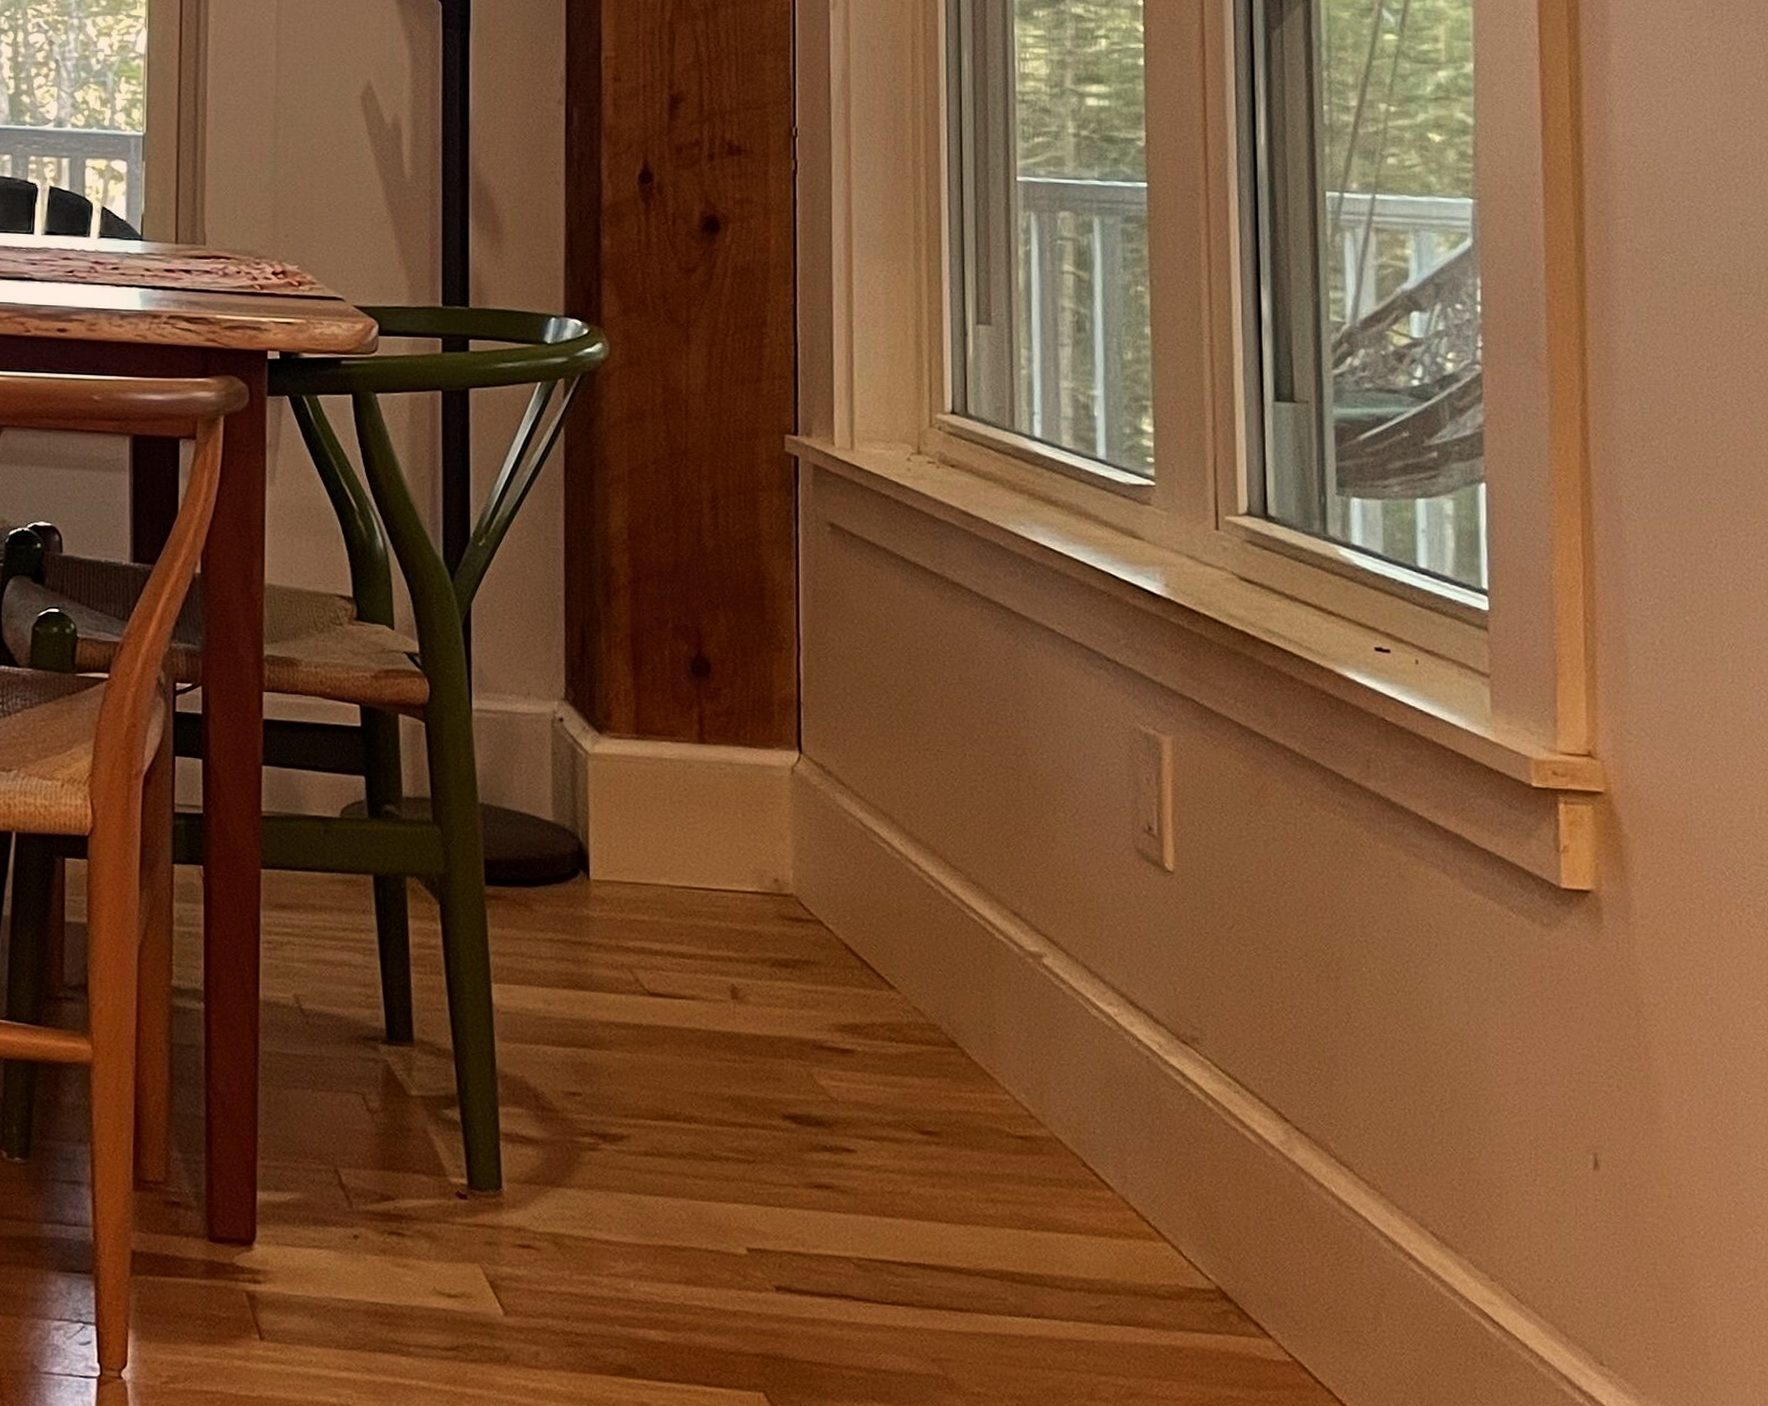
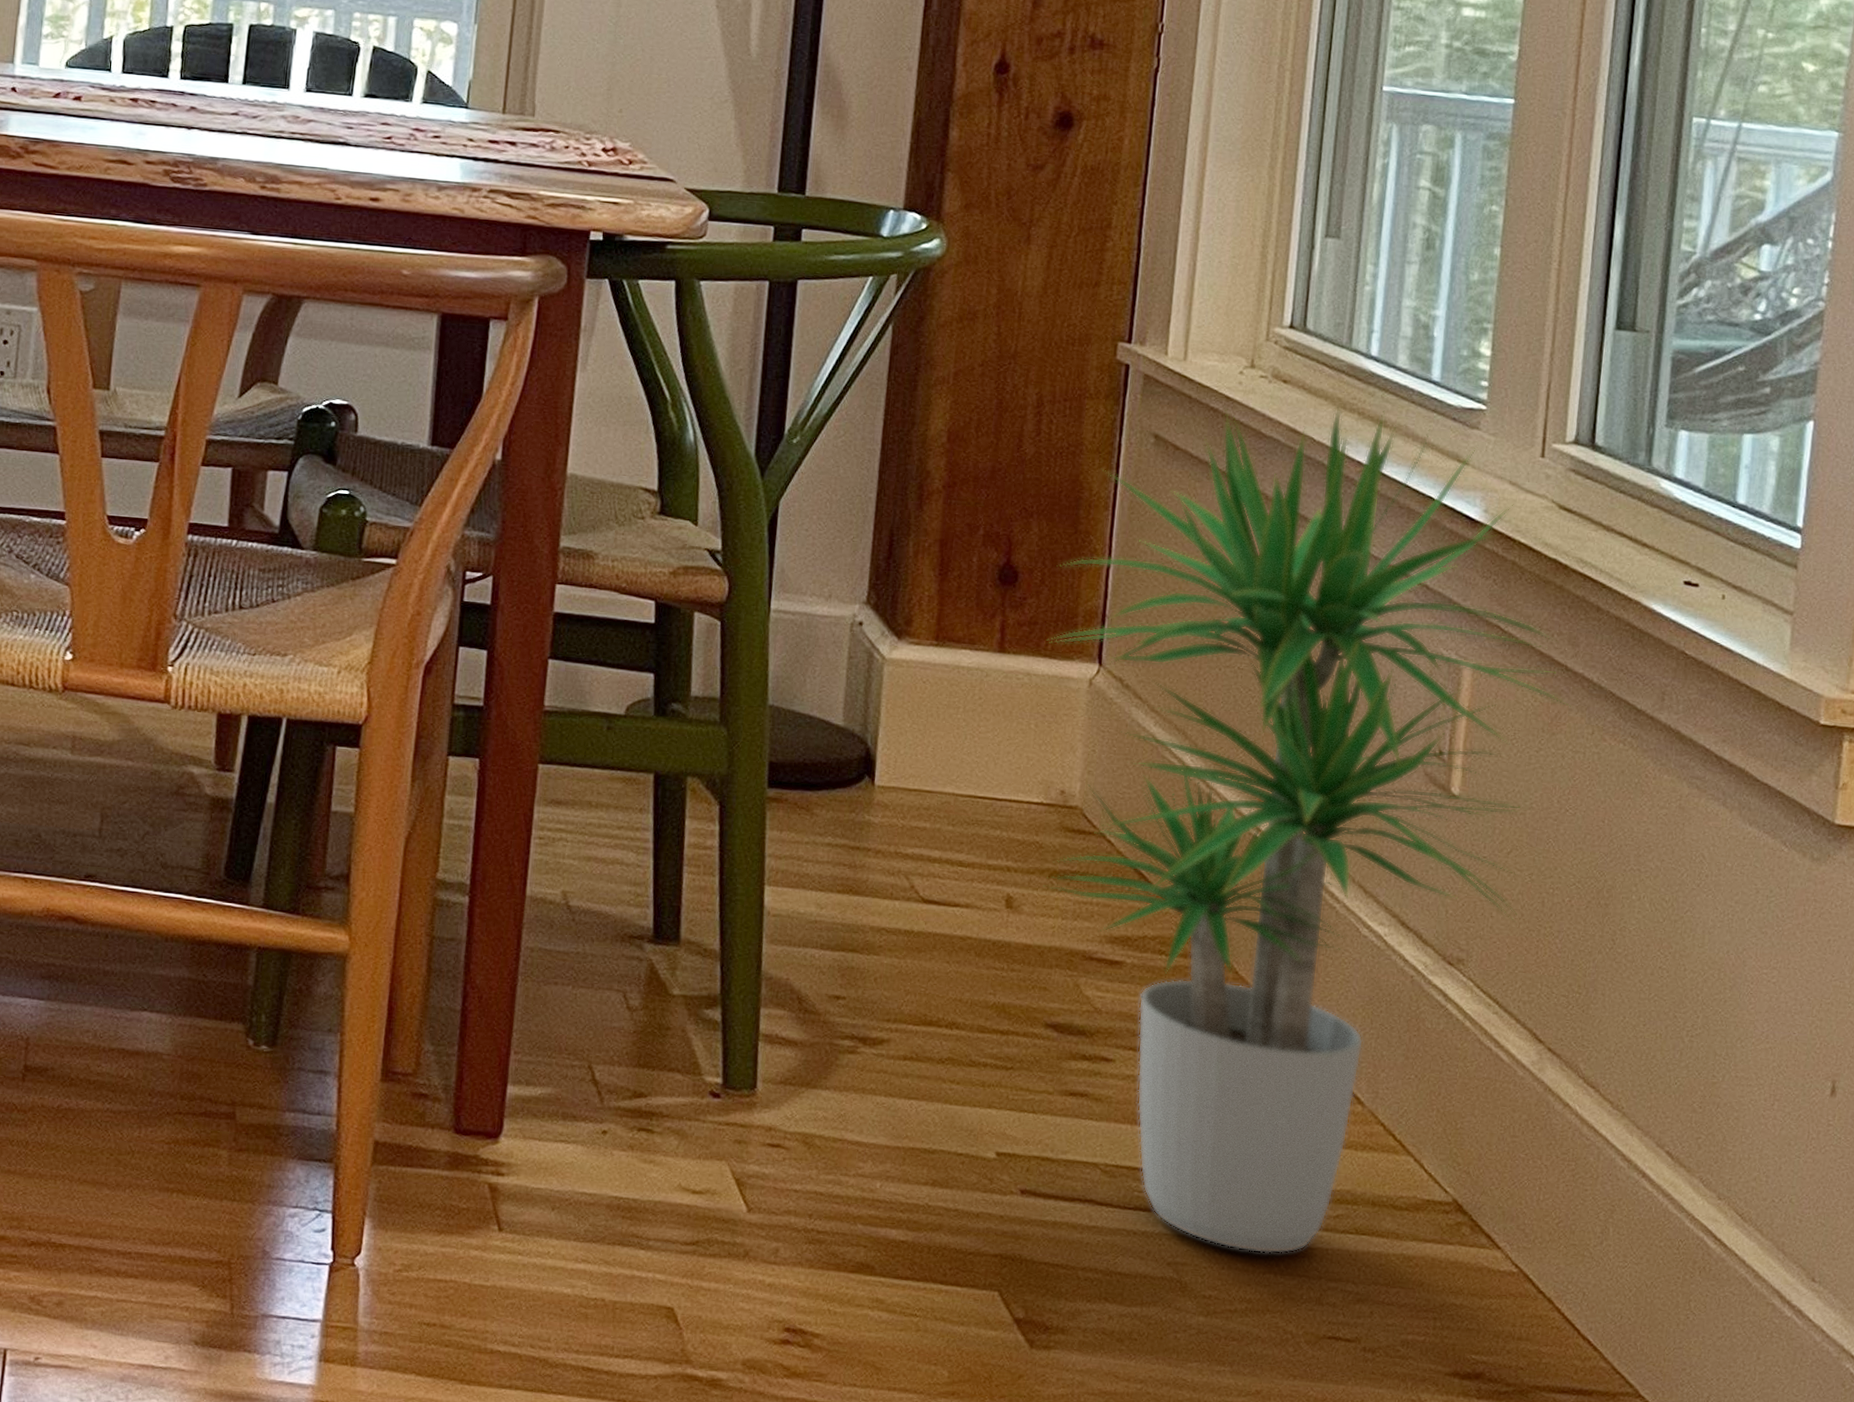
potted plant: none [744,487,1280,1348] -> present [1043,405,1574,1254]

